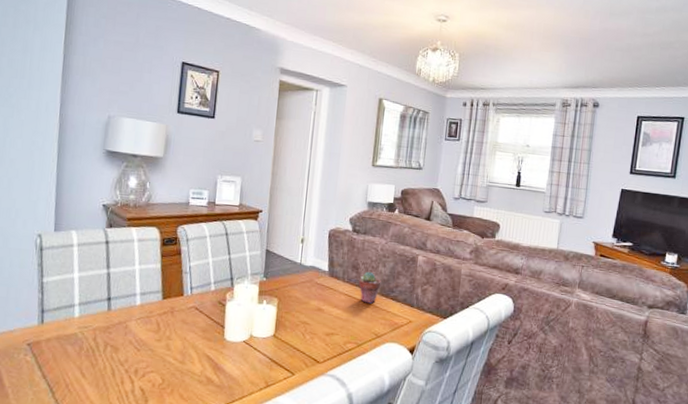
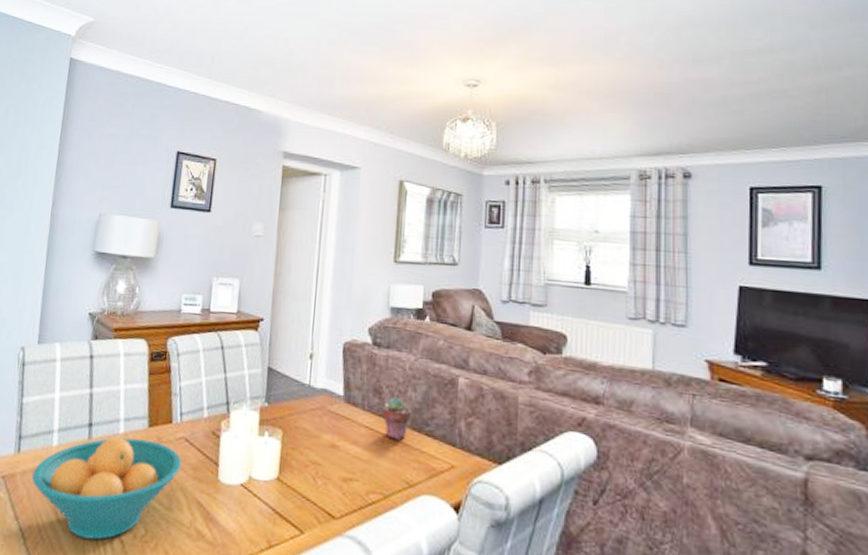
fruit bowl: none [56,308,193,390] -> present [32,437,182,540]

